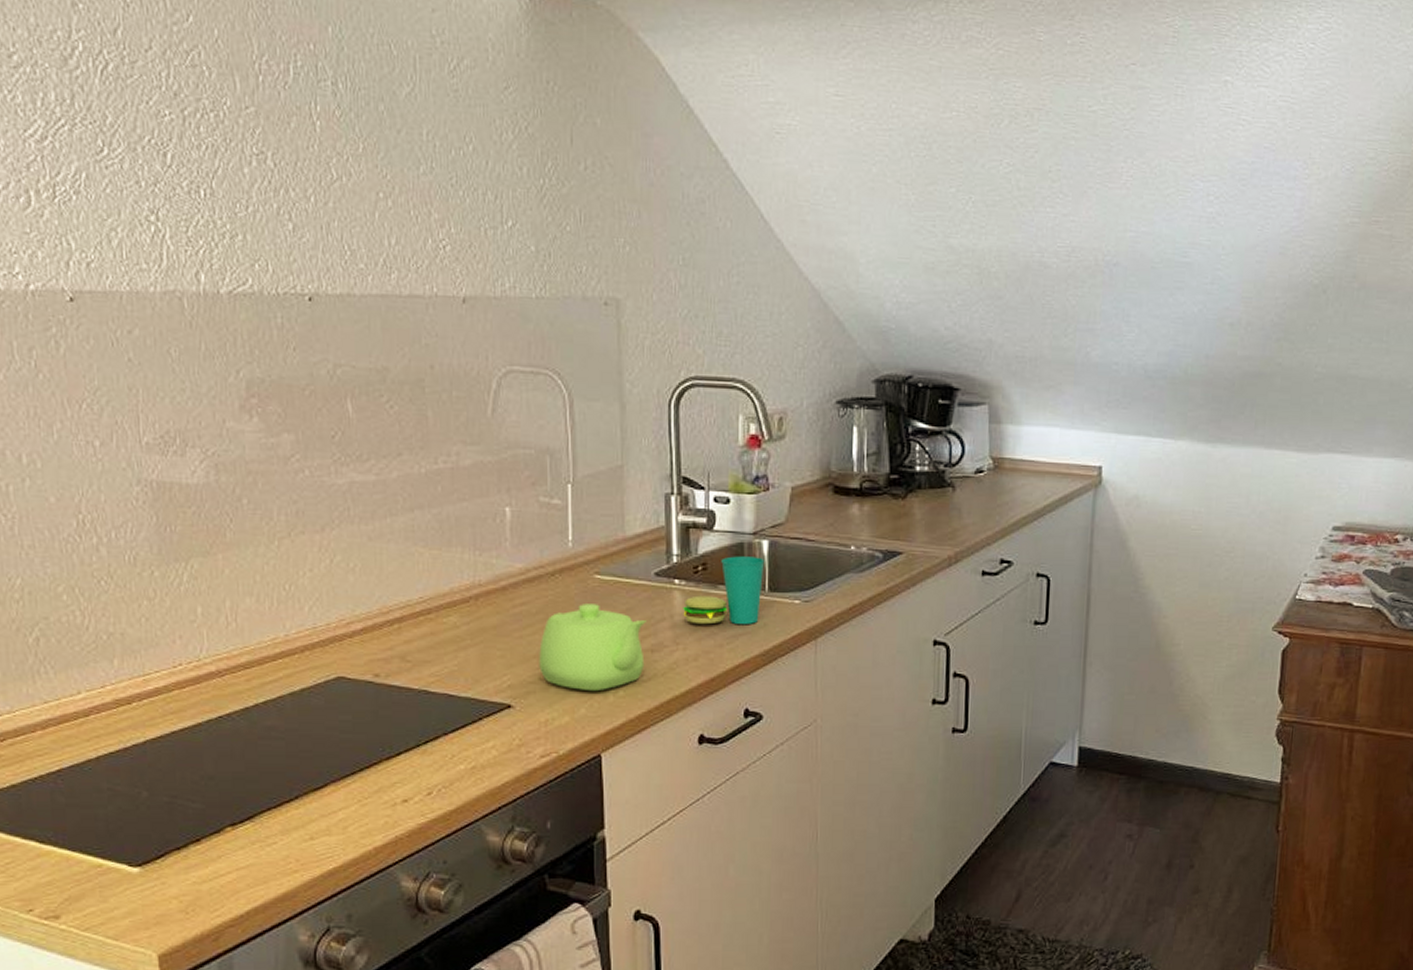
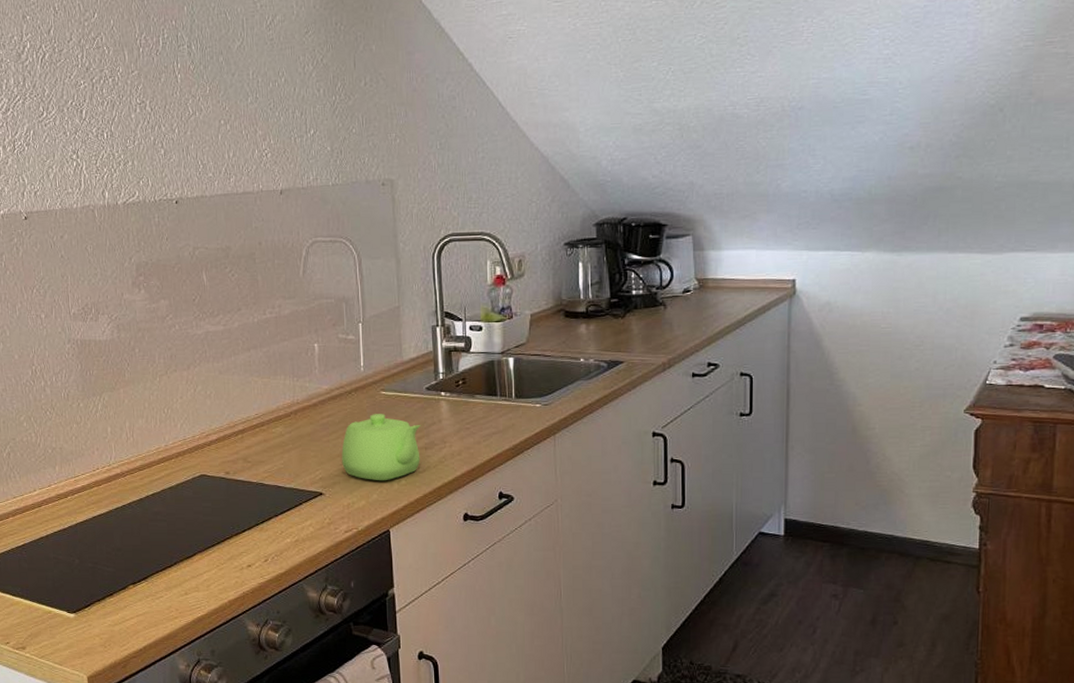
cup: present [683,556,765,625] -> none [448,371,511,427]

